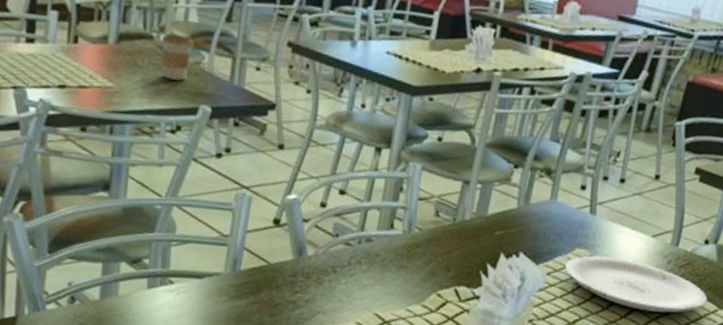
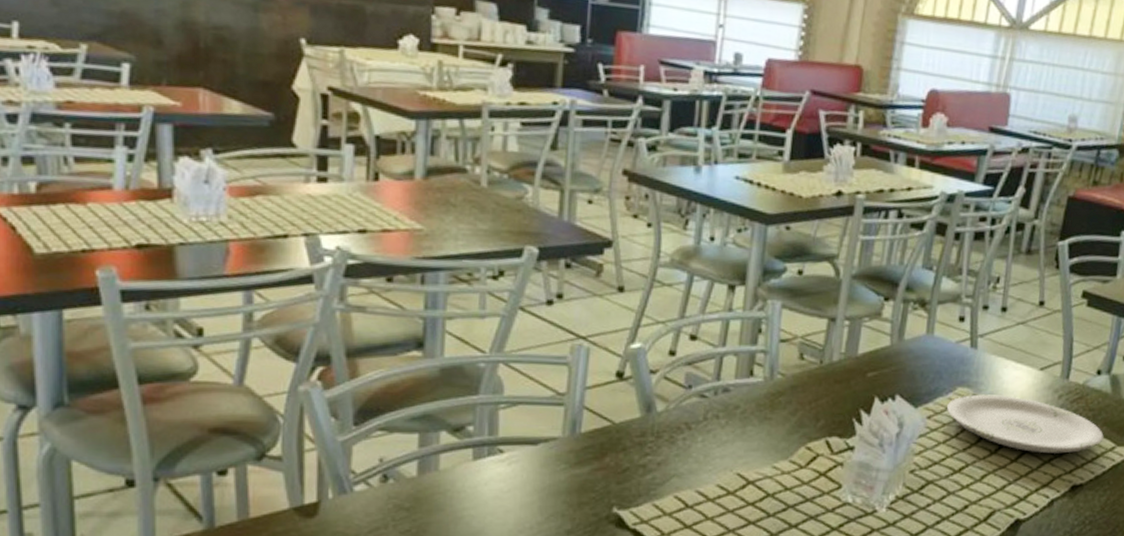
coffee cup: present [161,33,194,81] -> none [477,166,515,219]

